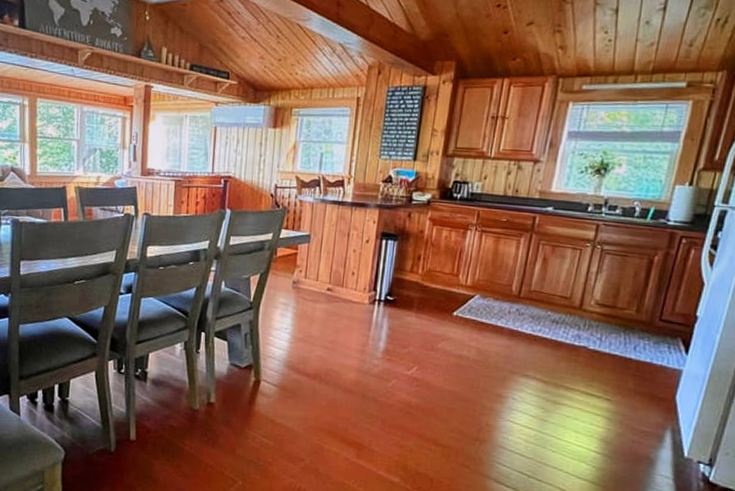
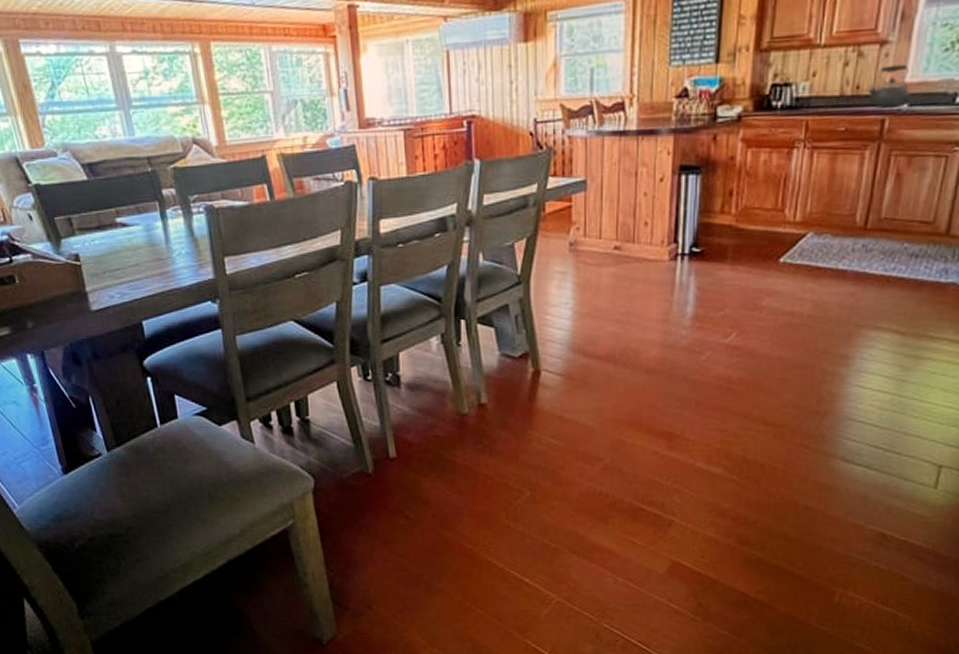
kettle: none [523,178,556,209] -> present [866,64,911,108]

